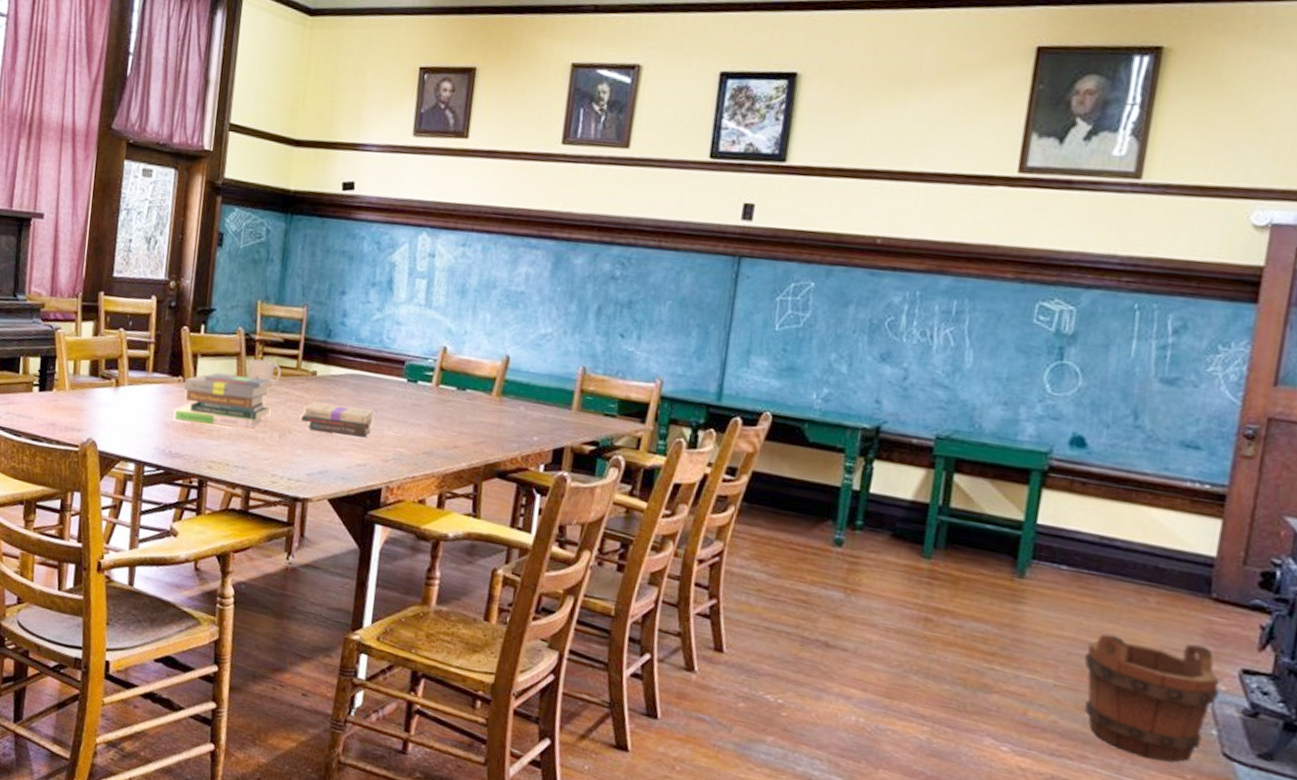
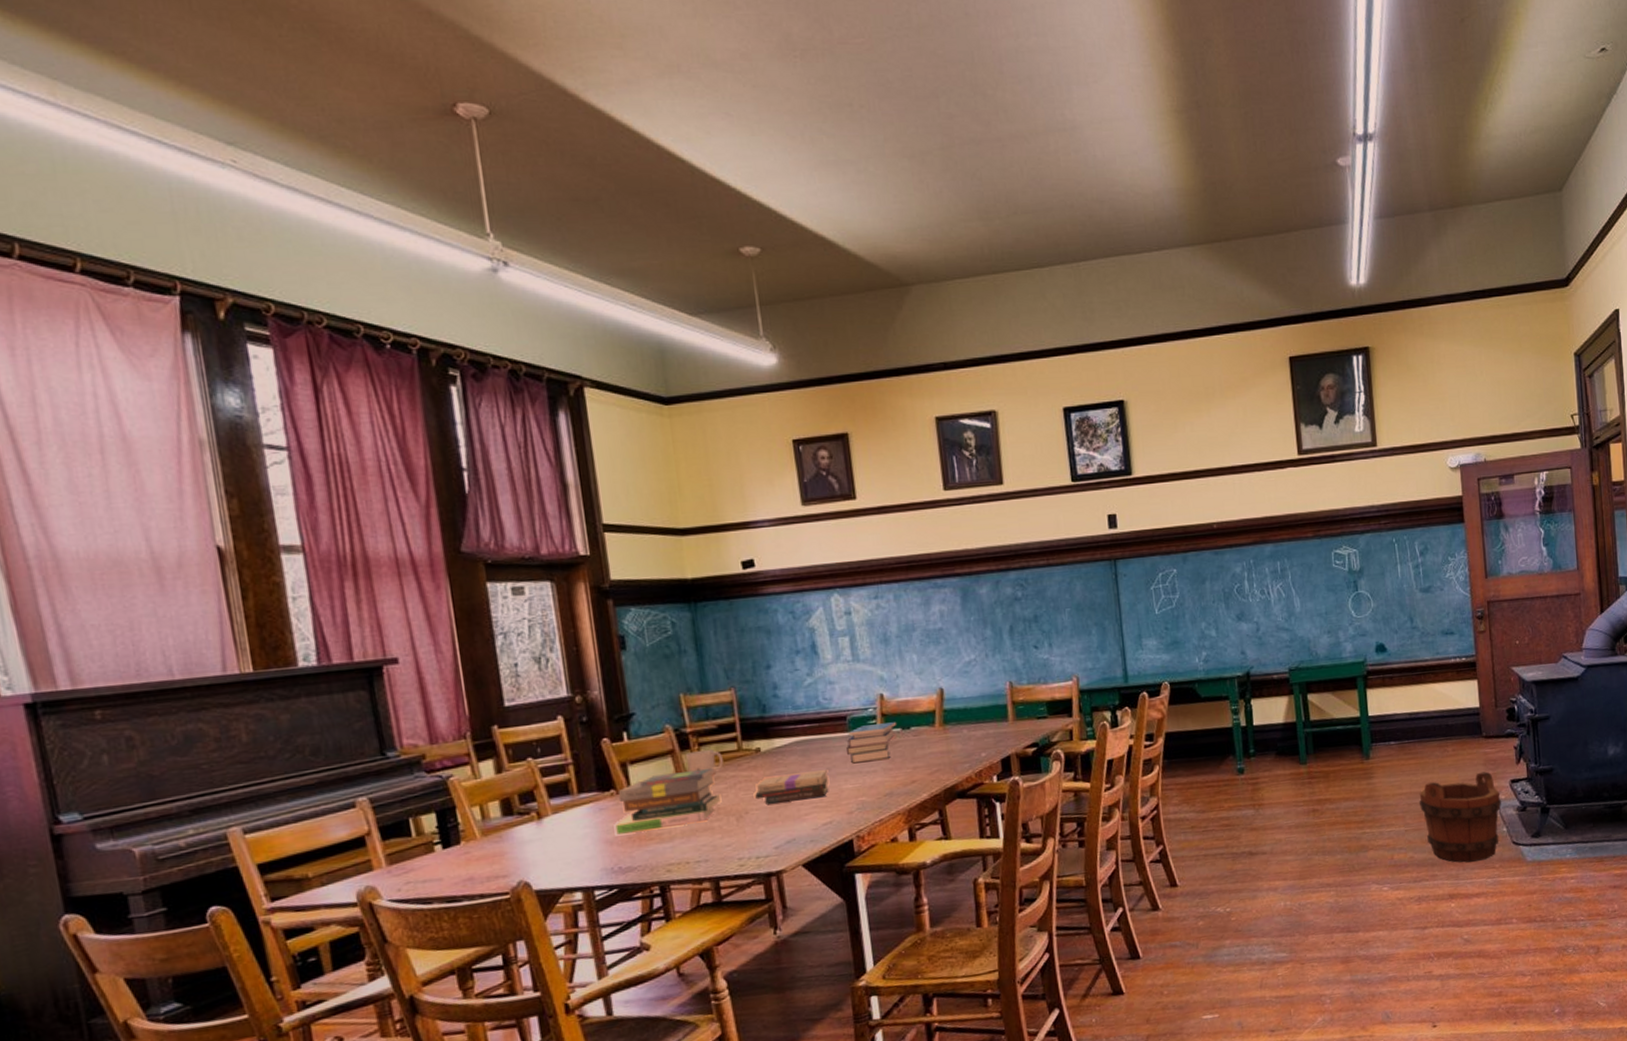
books: none [397,375,454,416] -> present [846,722,897,764]

